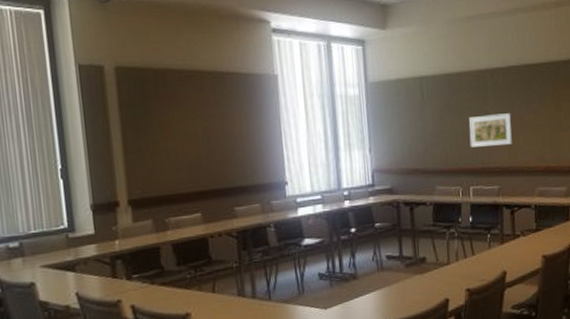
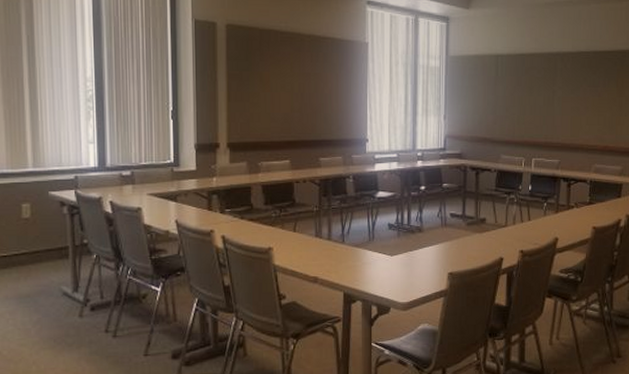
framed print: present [469,113,512,147] -> none [536,94,577,123]

